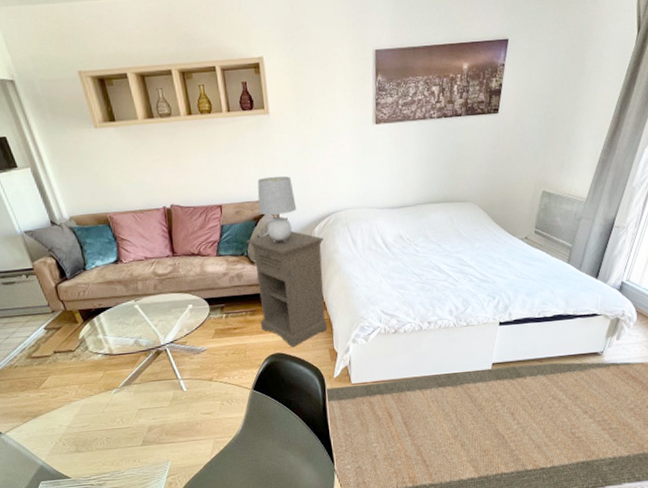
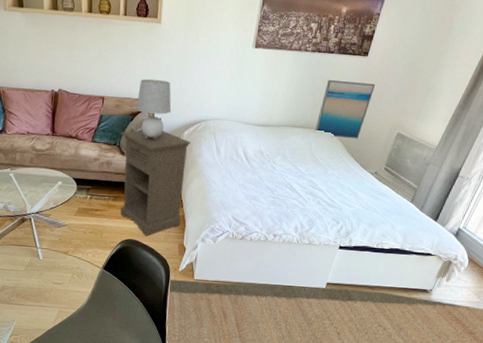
wall art: none [453,142,512,208] -> present [314,79,376,139]

